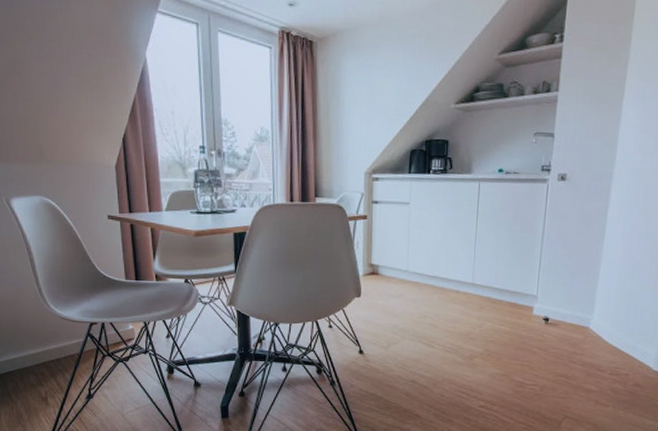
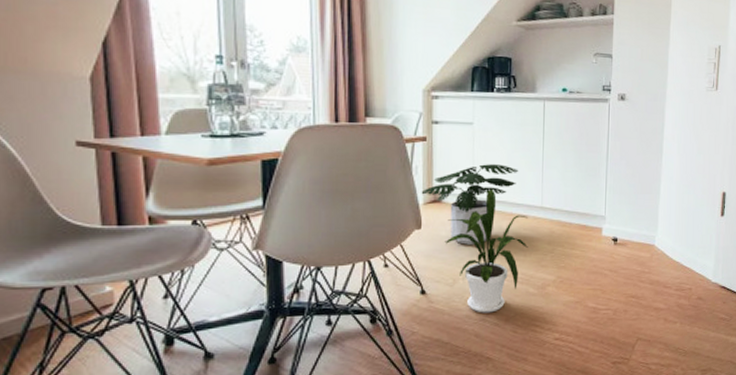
potted plant: none [361,241,451,314] -> present [421,164,518,245]
house plant: none [381,264,458,376] -> present [445,188,528,313]

